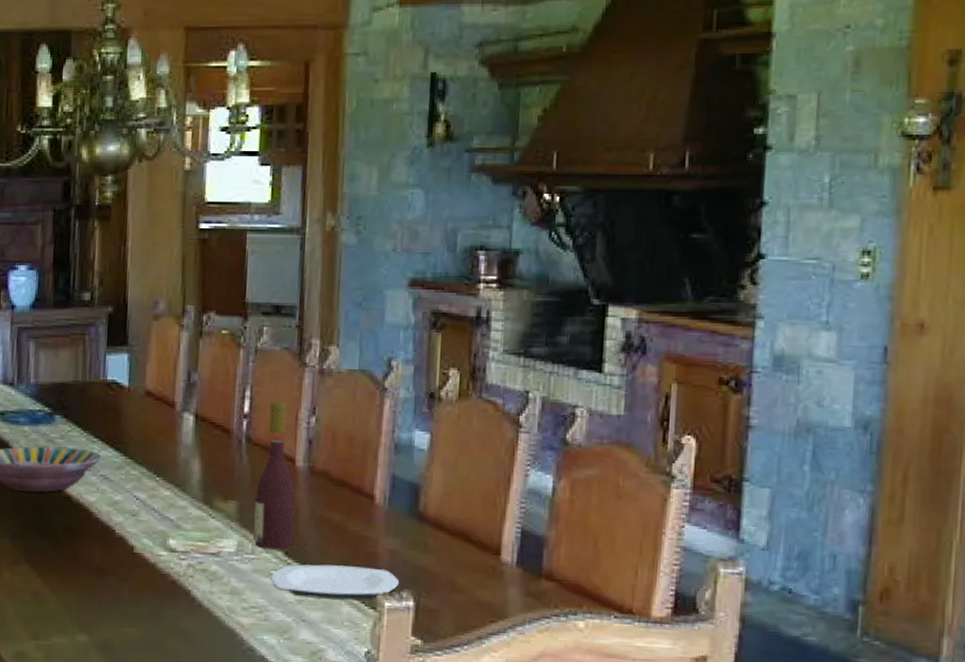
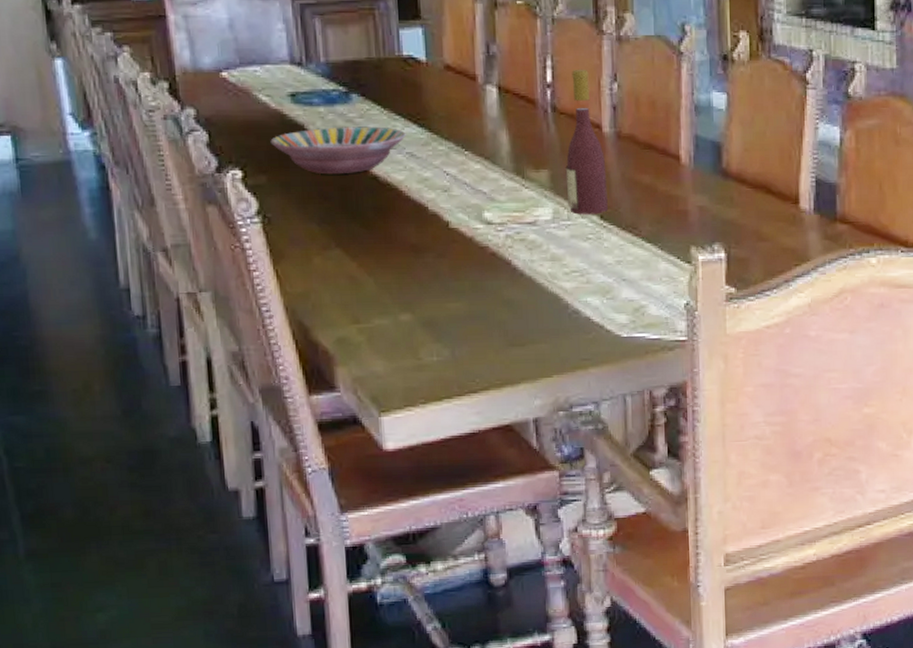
plate: present [271,564,400,600] -> none [589,224,711,258]

